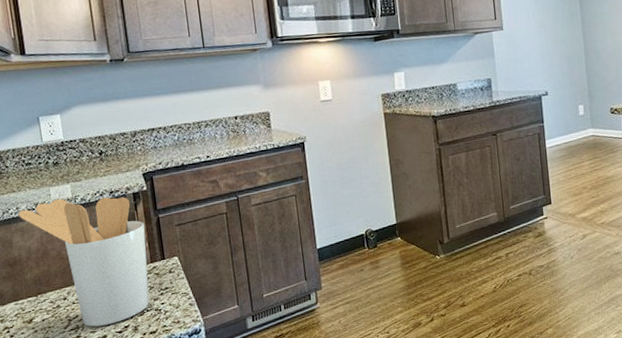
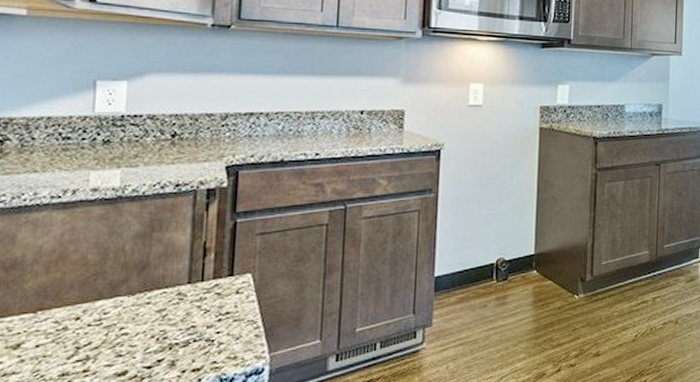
utensil holder: present [17,197,150,327] -> none [34,187,215,359]

